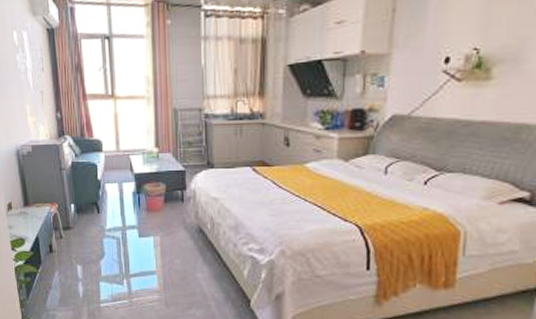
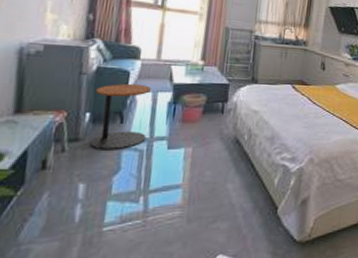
side table: none [75,175,120,238] -> present [90,83,151,150]

